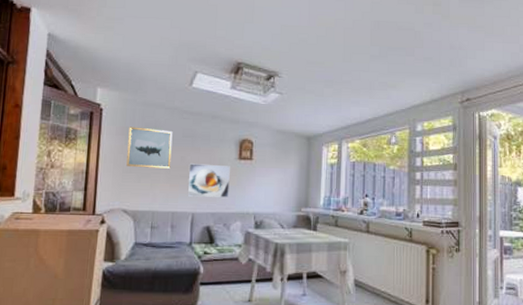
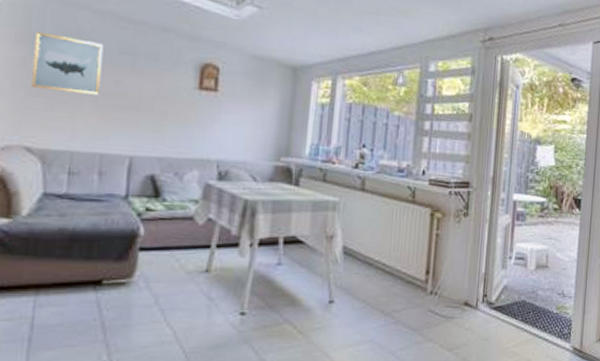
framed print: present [187,163,230,197] -> none [123,90,186,139]

